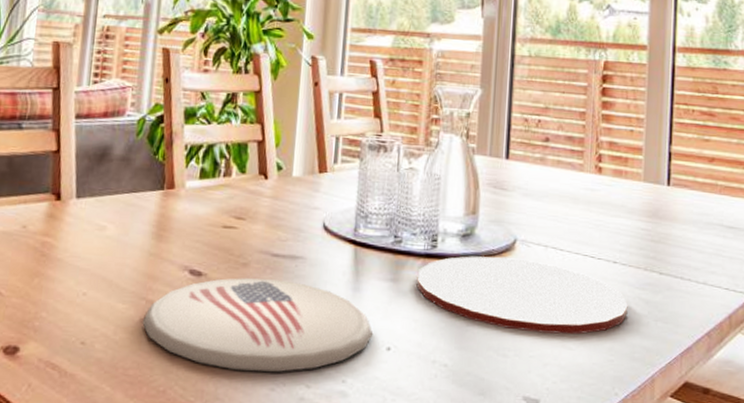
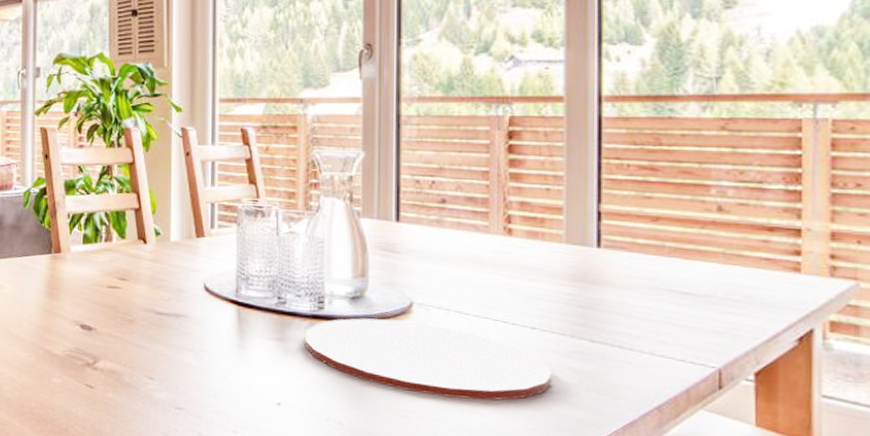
plate: present [142,278,374,373] -> none [42,333,262,420]

